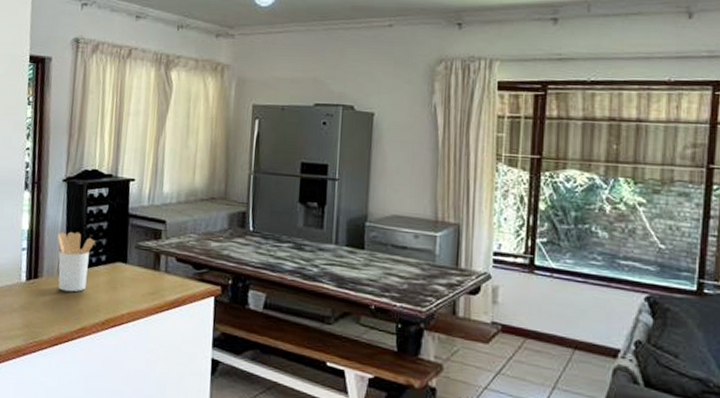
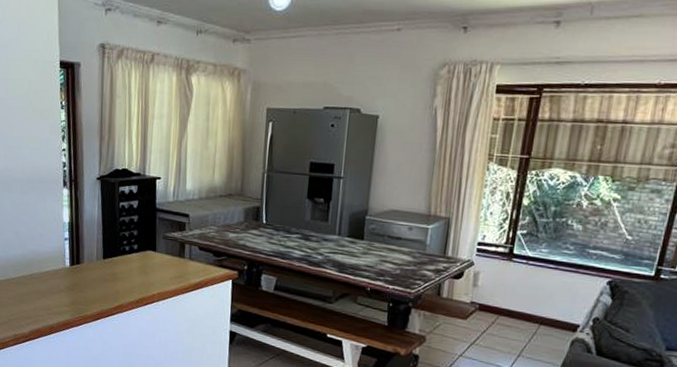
utensil holder: present [57,231,96,292] -> none [94,224,128,276]

